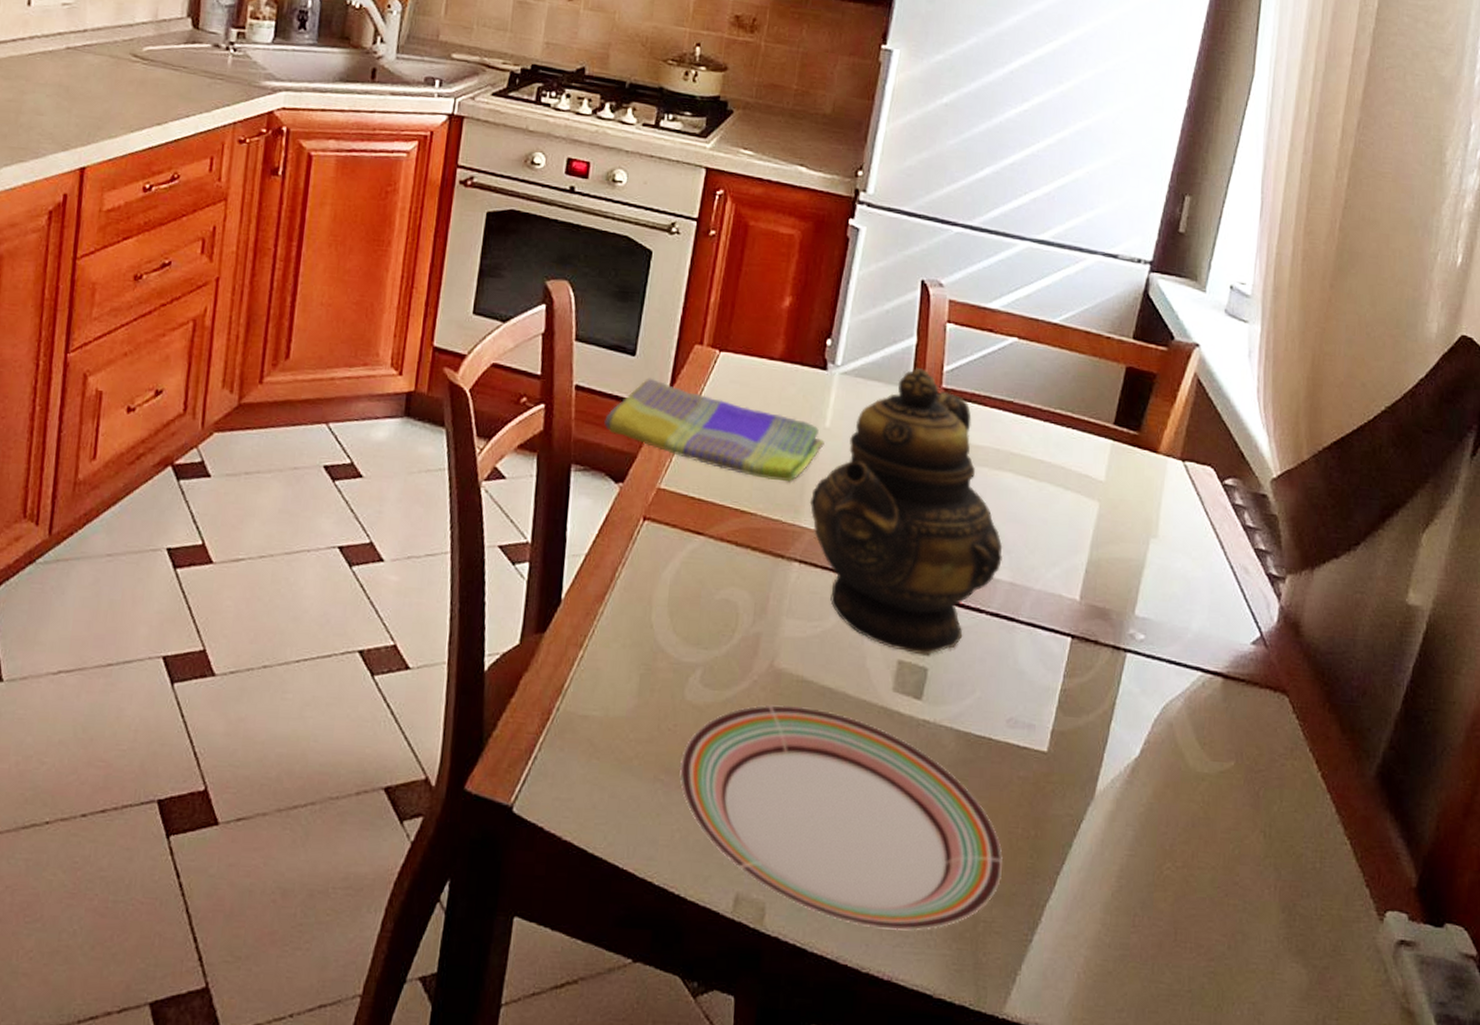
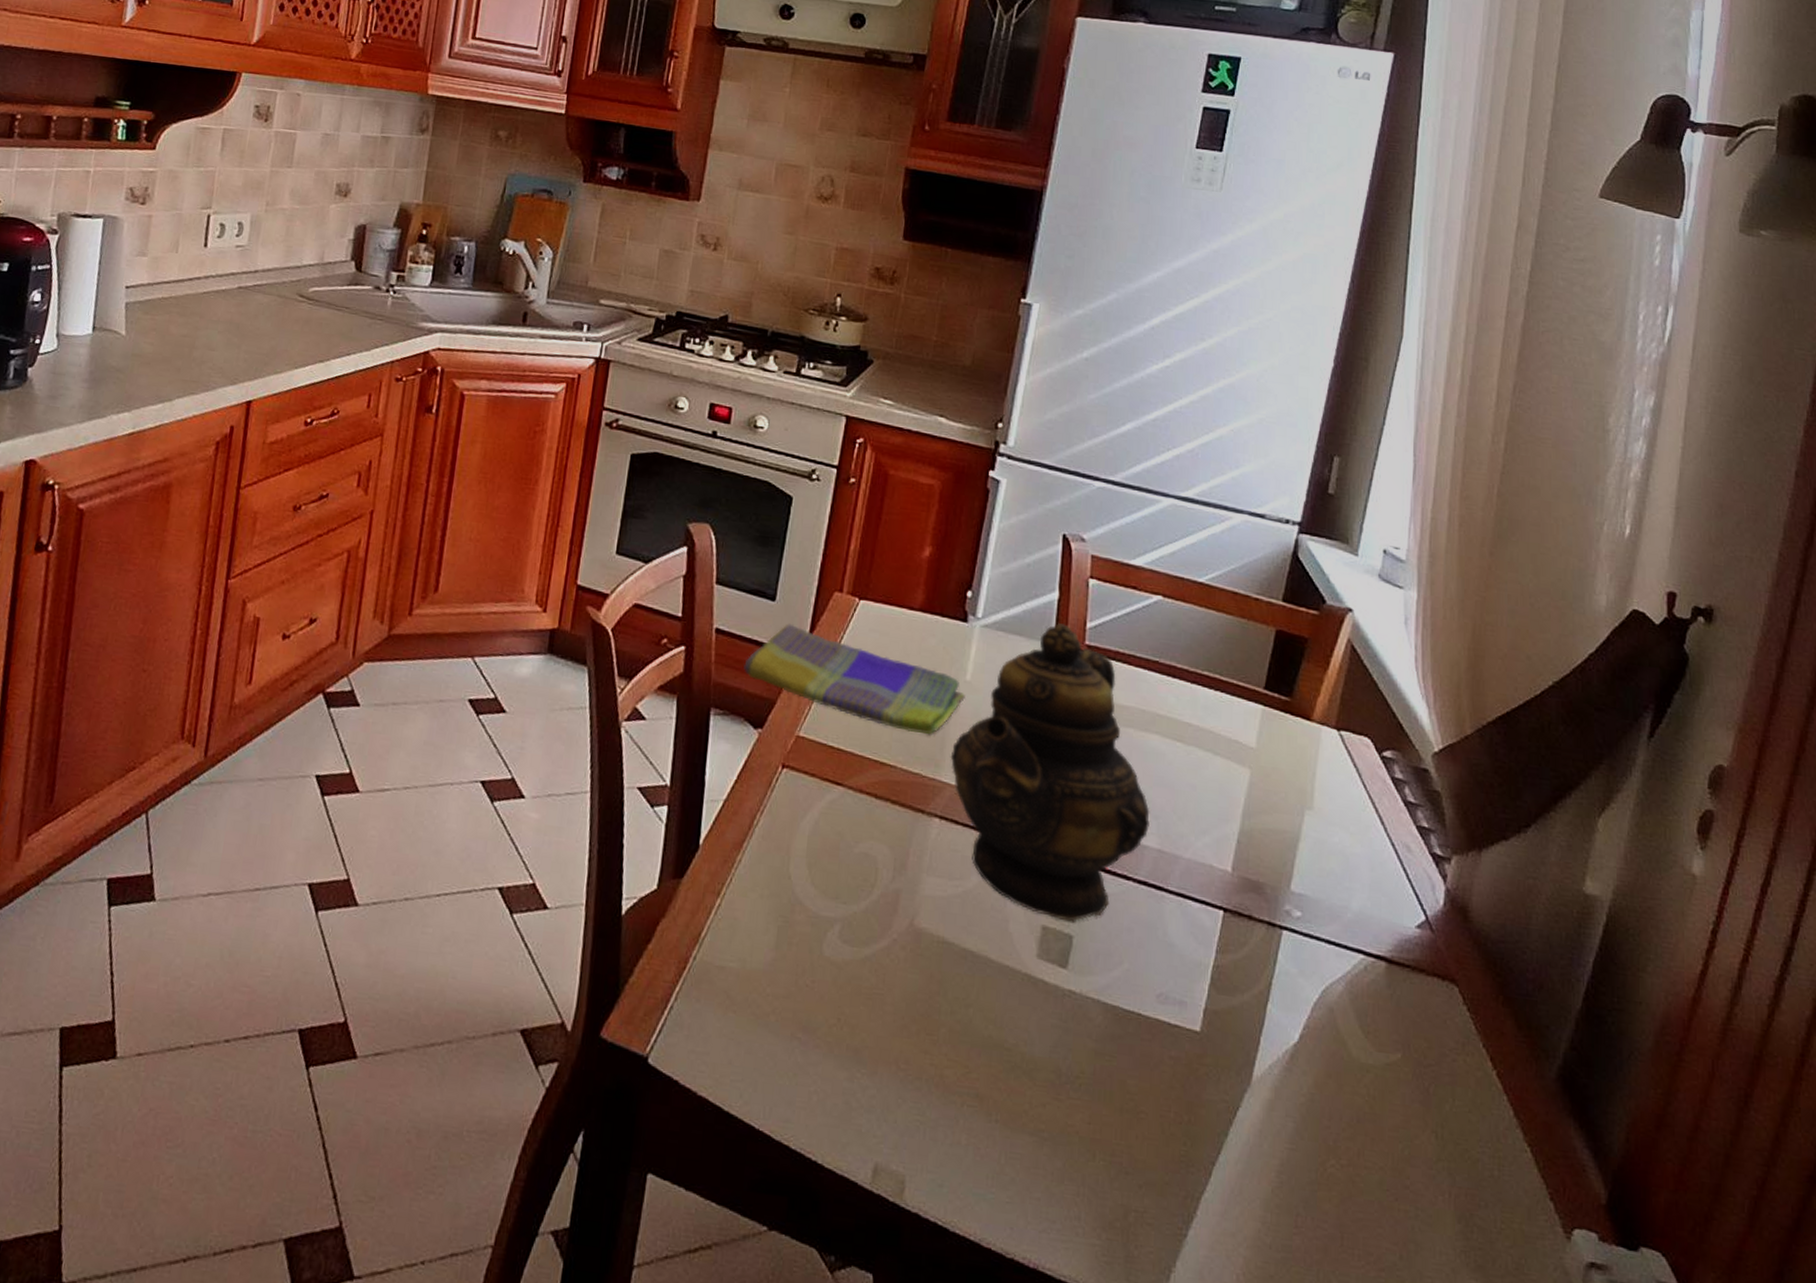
plate: present [679,704,1003,931] -> none [816,965,1154,1217]

